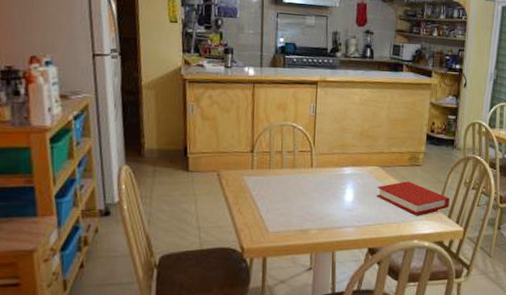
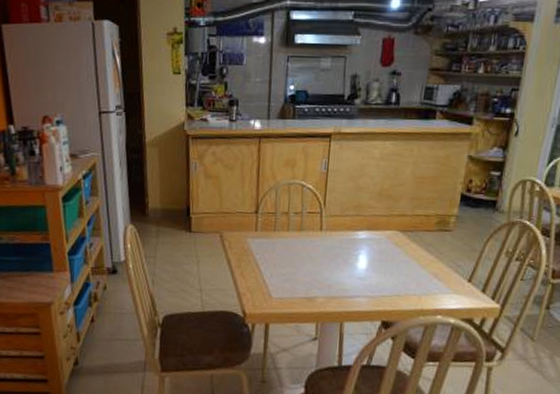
book: present [377,181,451,215] -> none [395,248,486,288]

